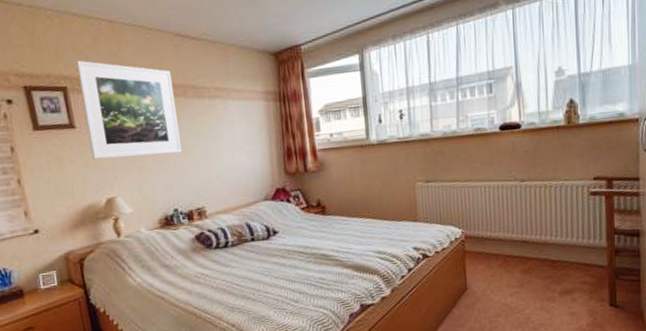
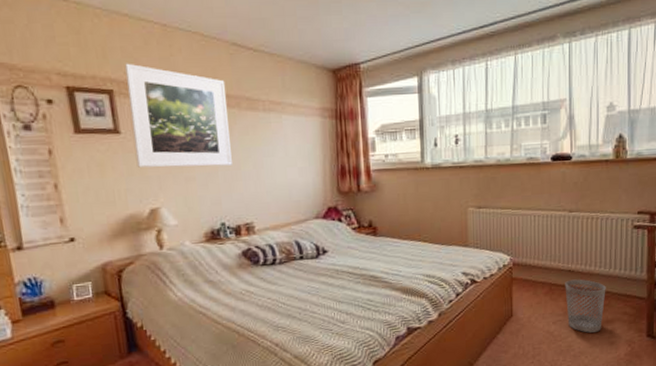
wastebasket: none [520,249,564,304] -> present [565,279,606,333]

